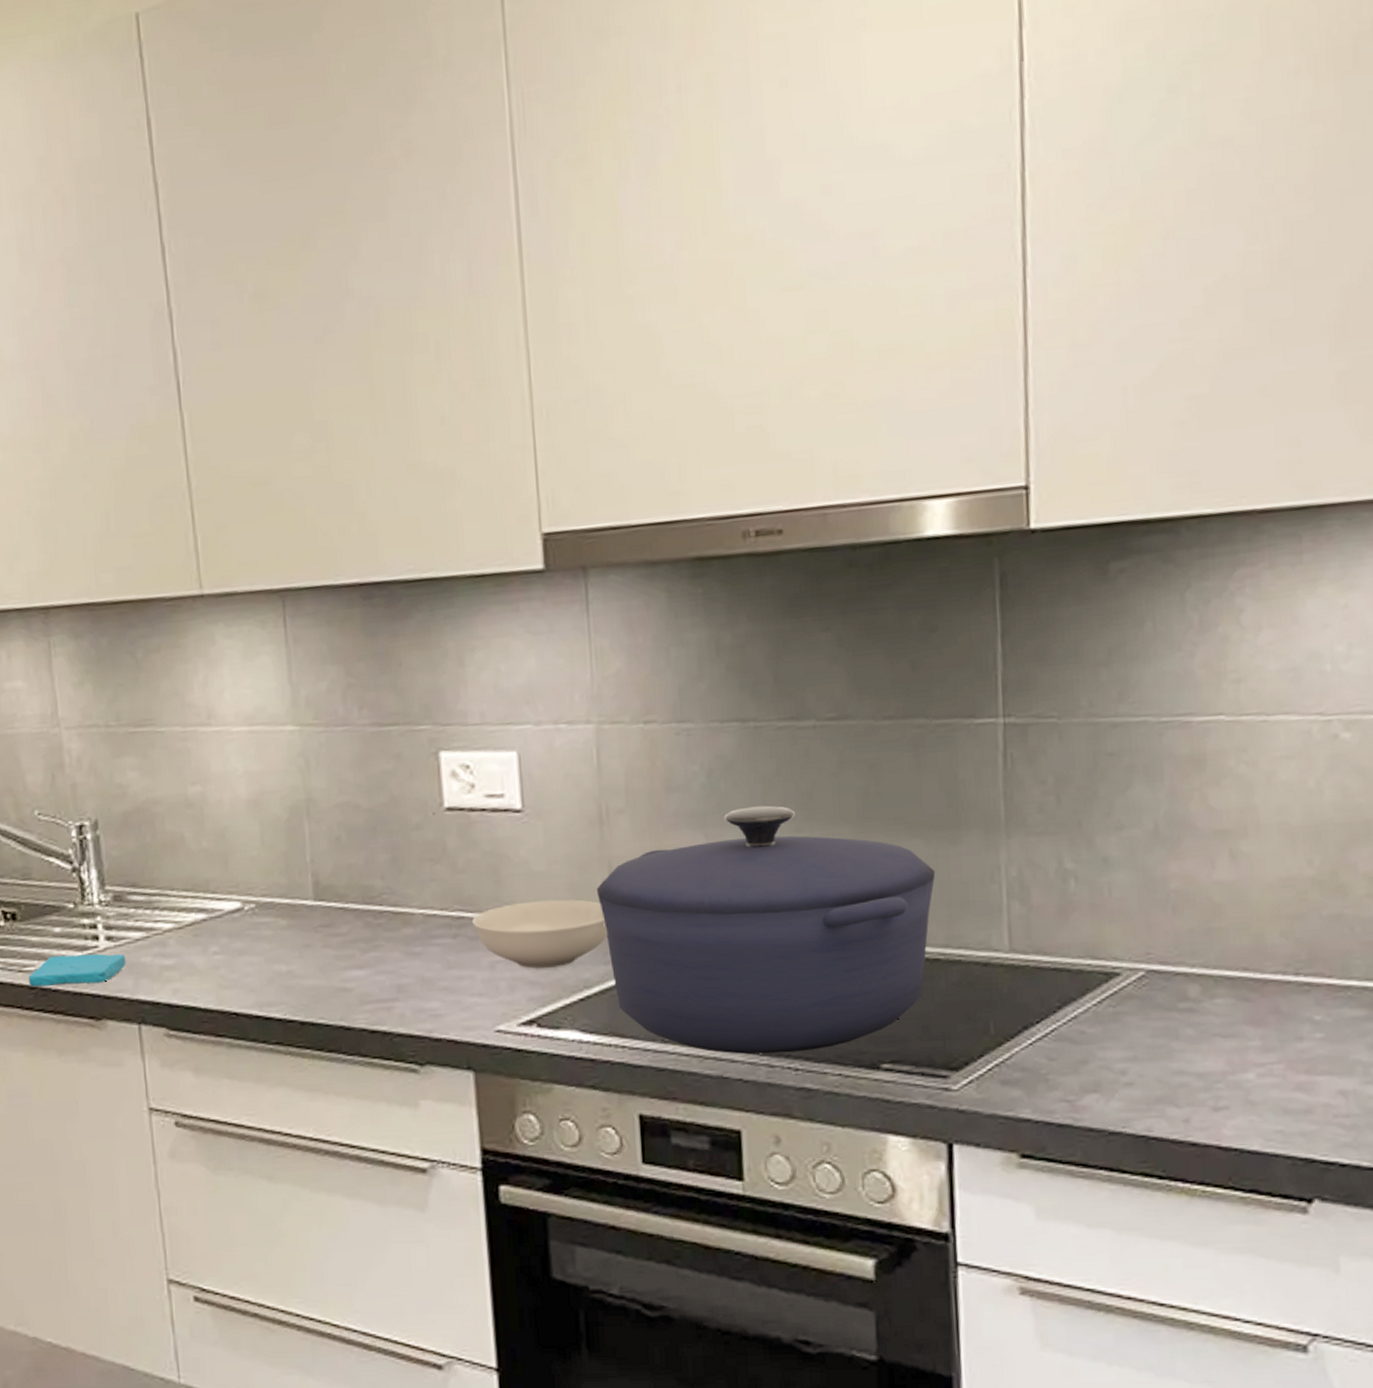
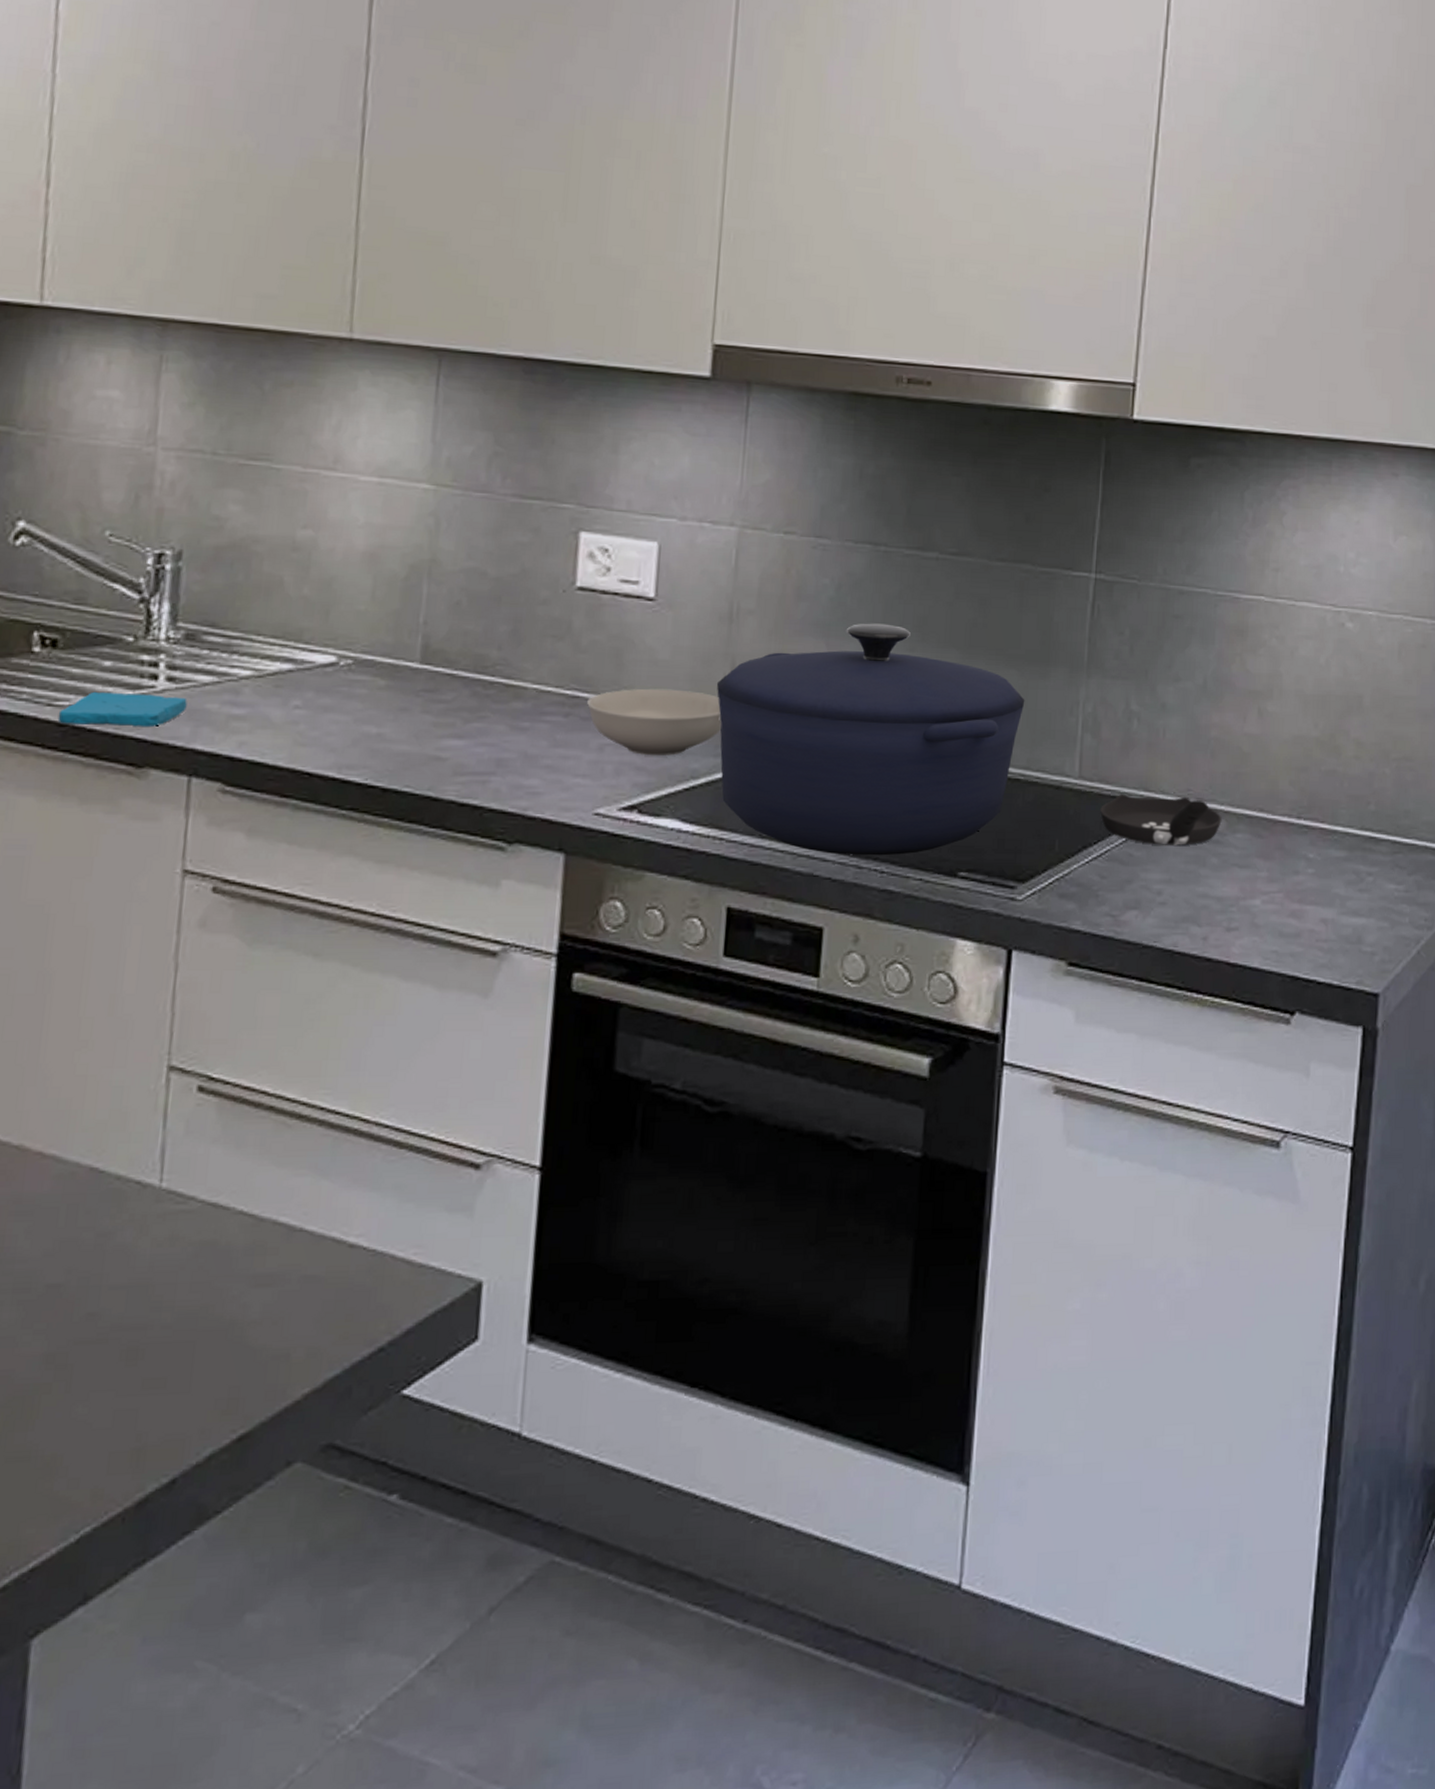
frying pan: none [1040,961,1195,1019] -> present [1100,793,1222,845]

